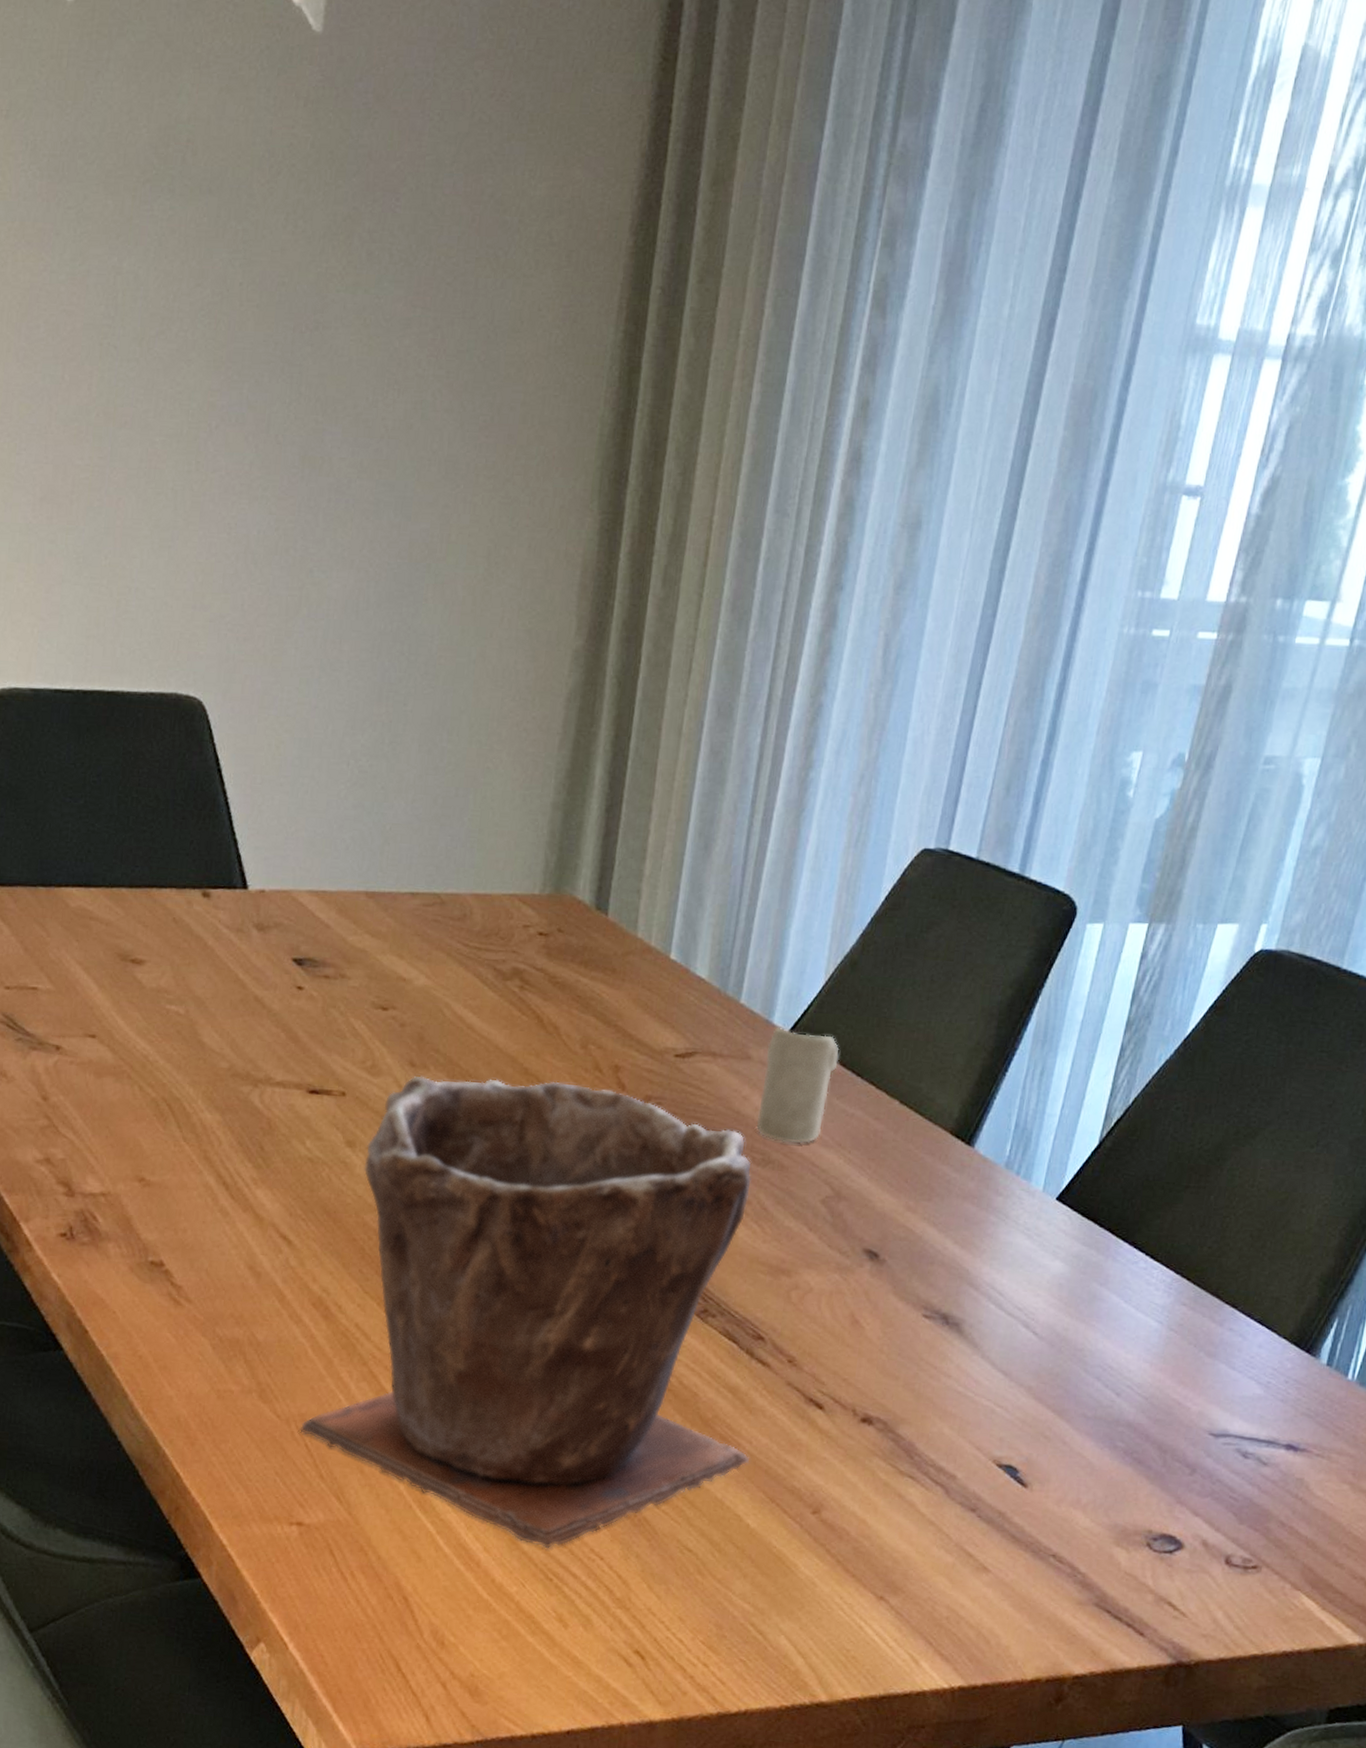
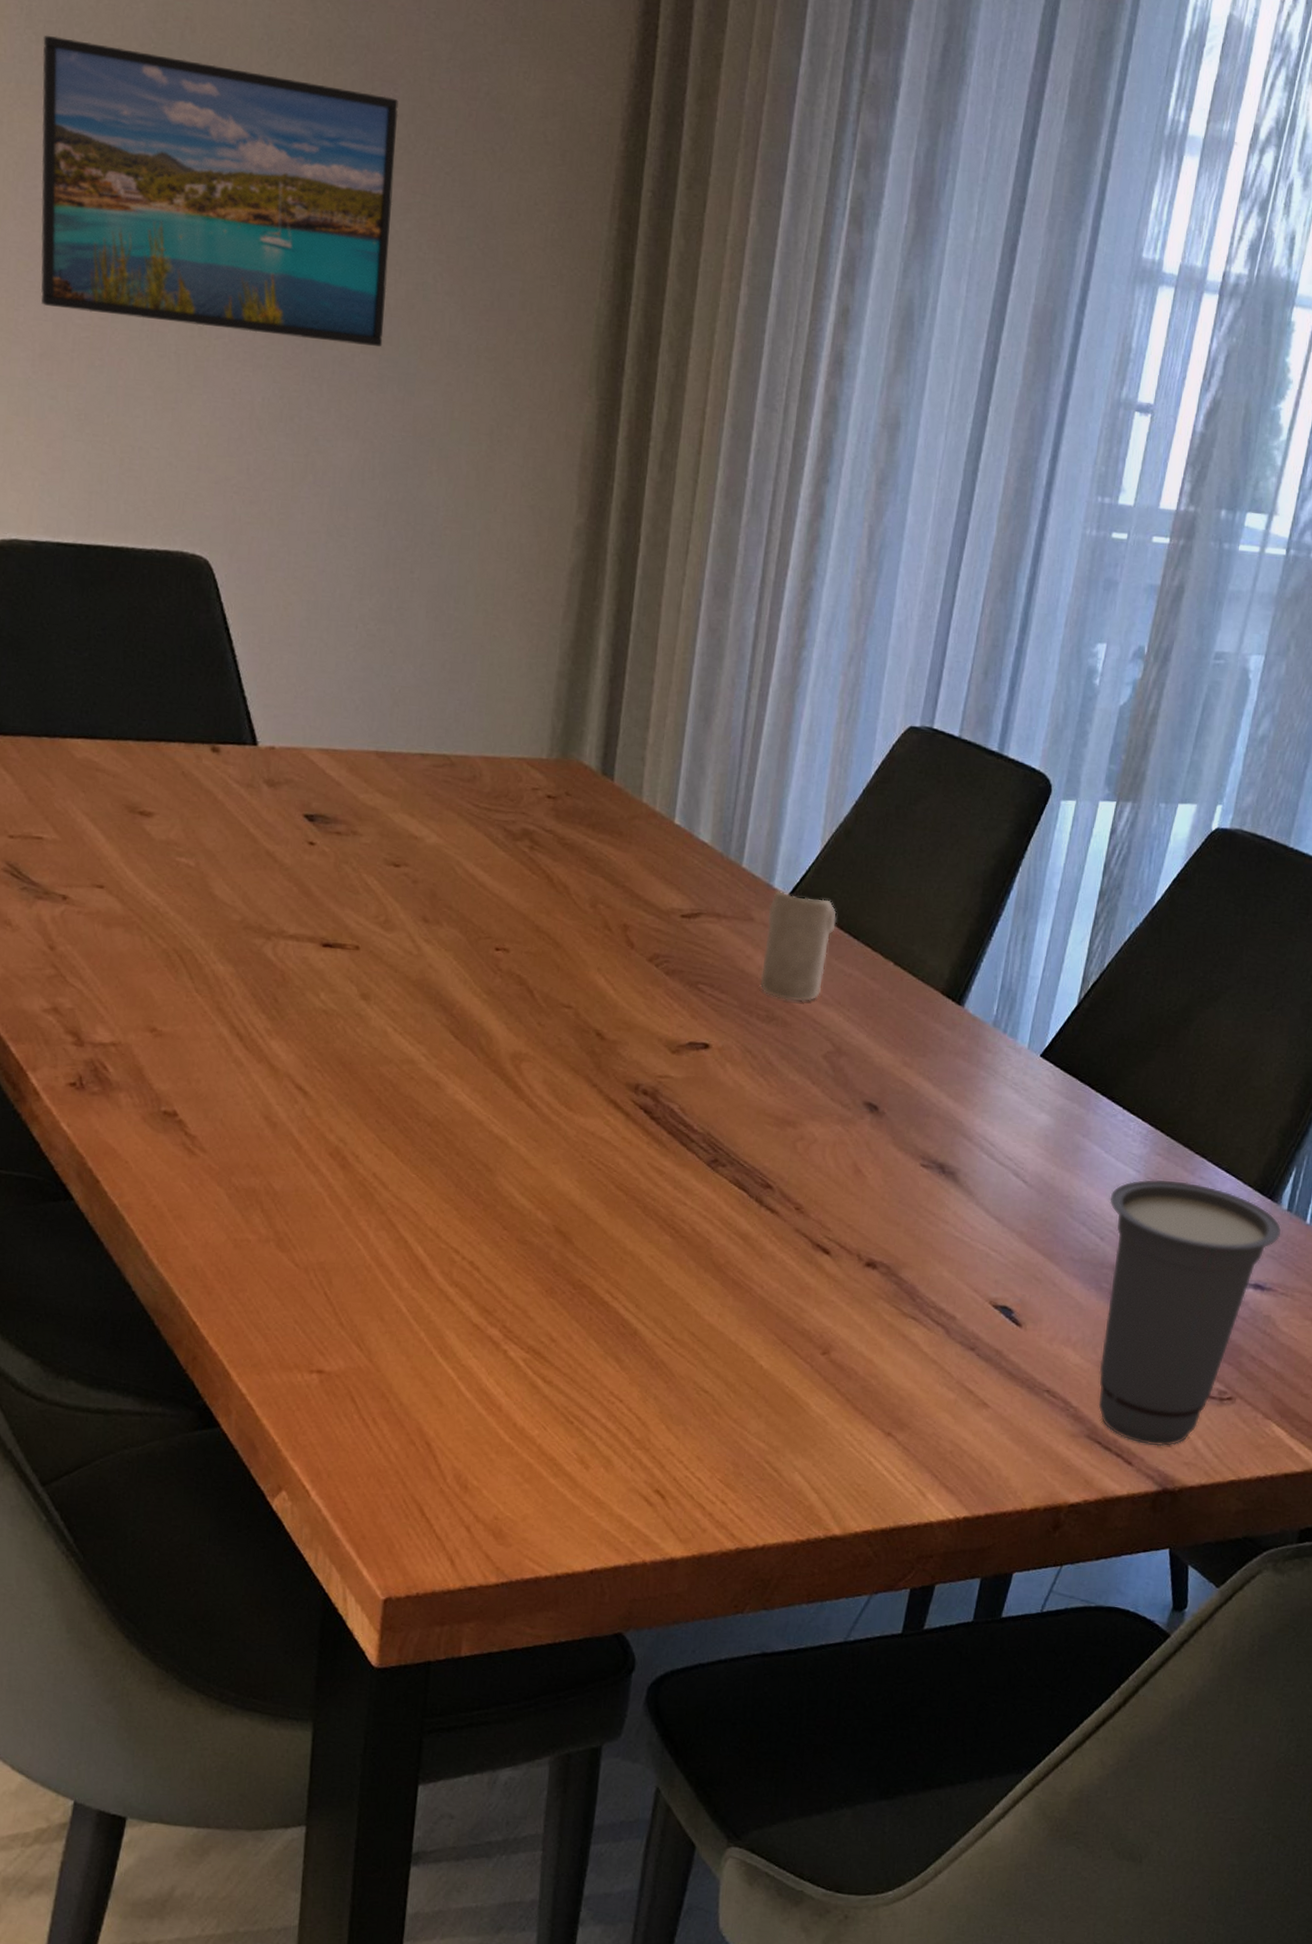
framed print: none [41,169,400,470] -> present [40,35,399,346]
plant pot: present [300,1075,752,1549] -> none [319,931,761,1393]
cup: none [1108,1331,1320,1617] -> present [1098,1179,1282,1447]

